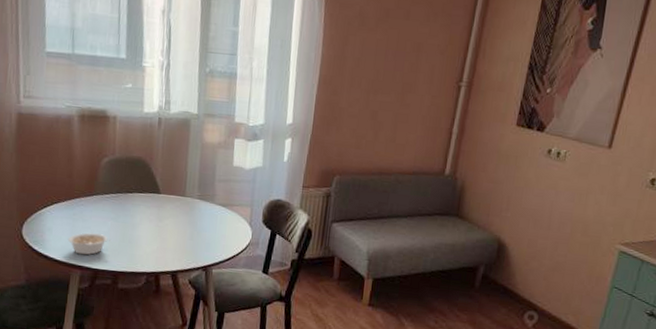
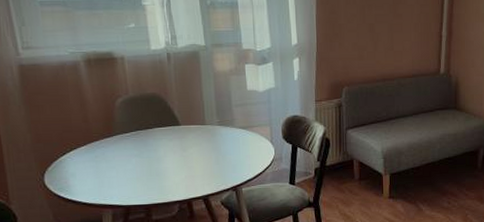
legume: present [67,233,110,255] -> none [93,172,137,194]

